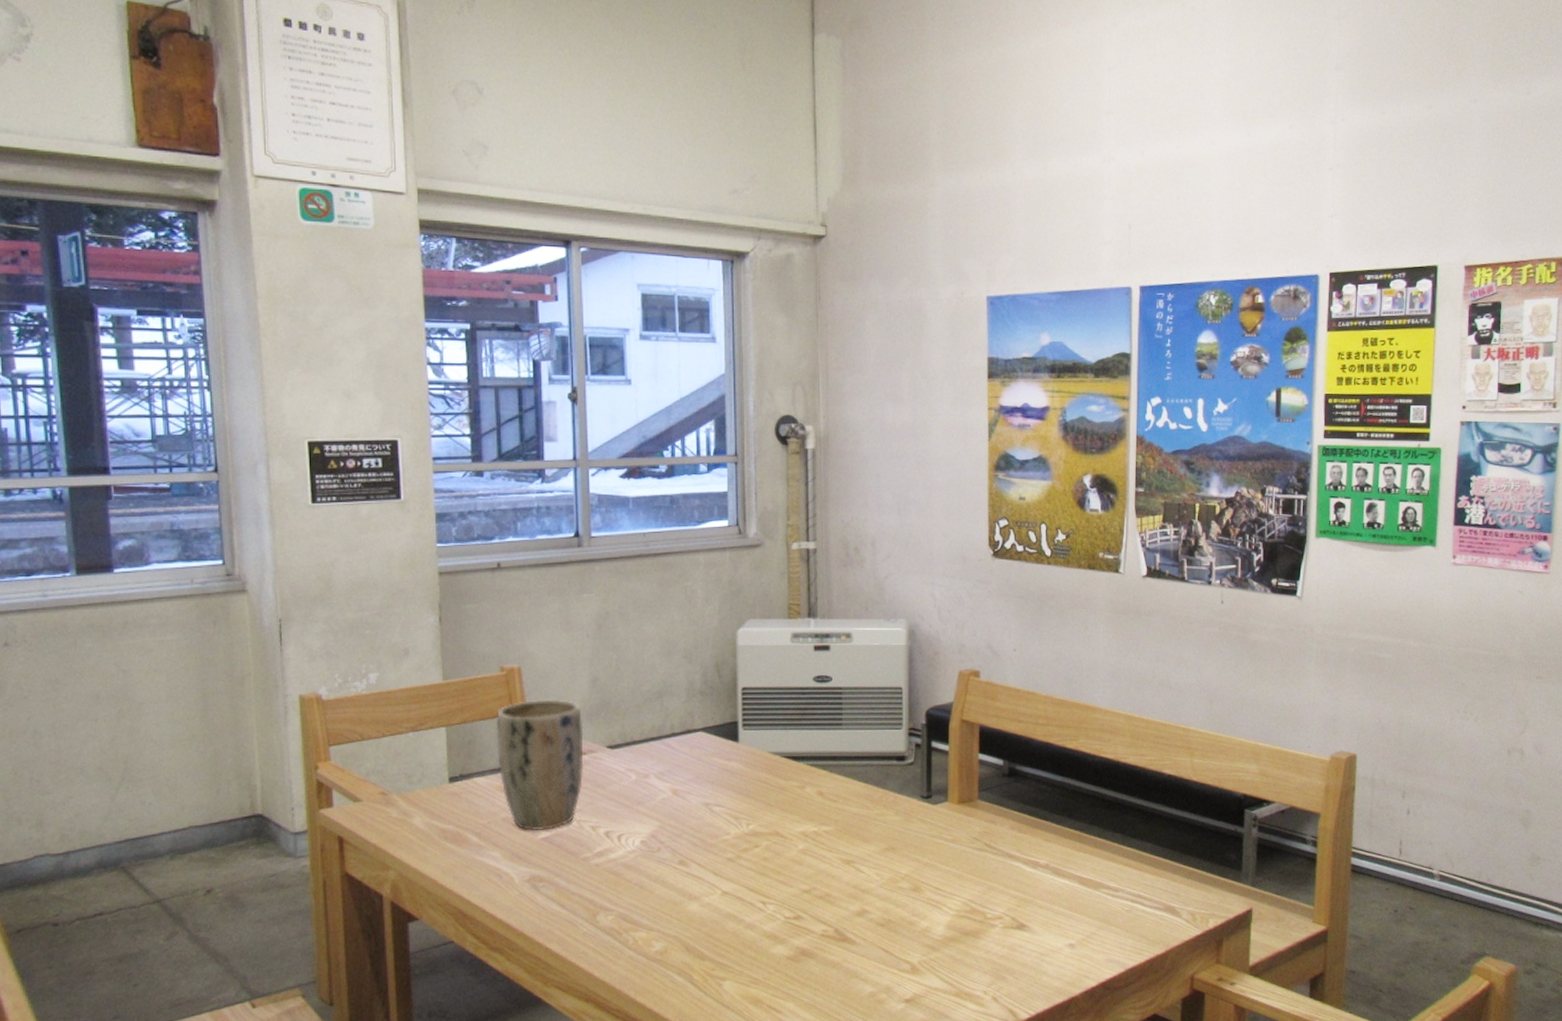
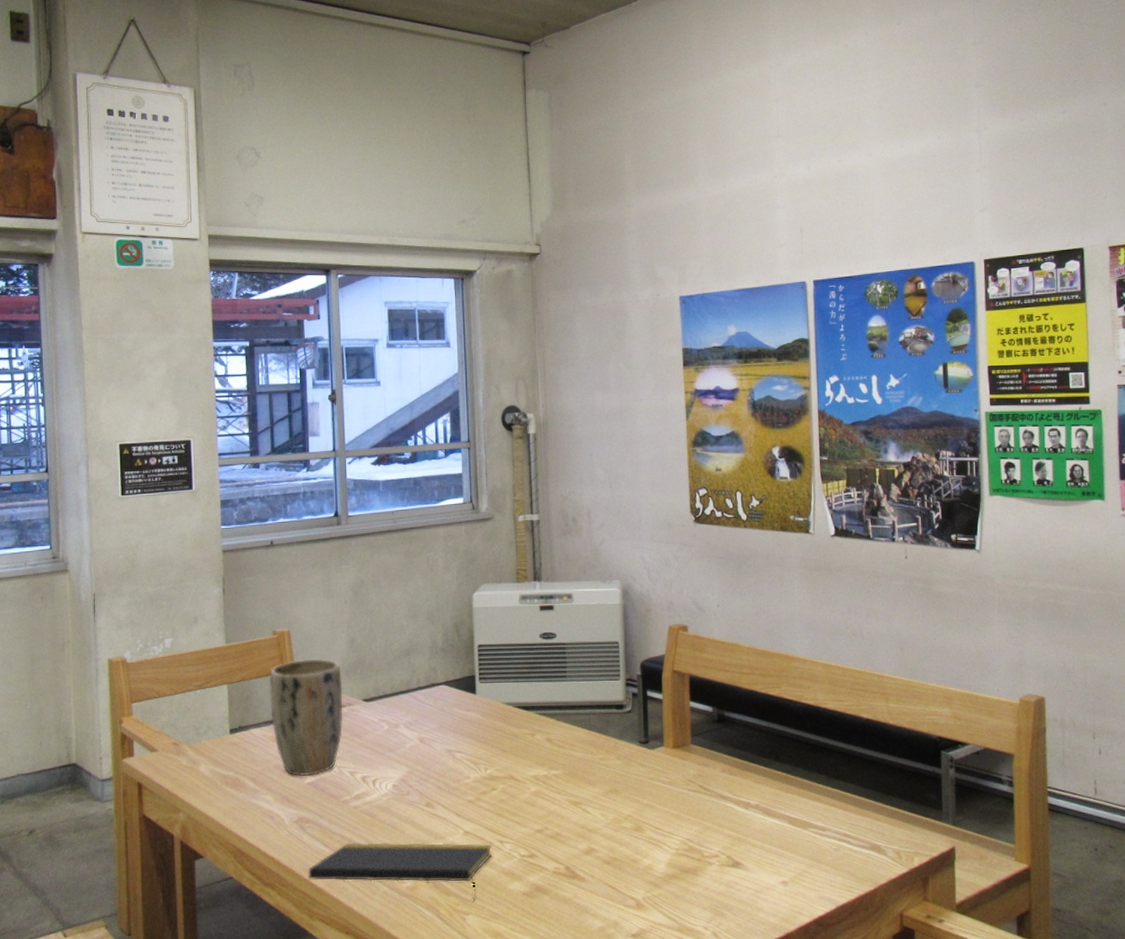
notepad: none [542,903,754,966] -> present [308,842,493,901]

